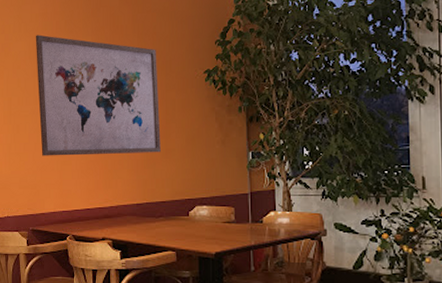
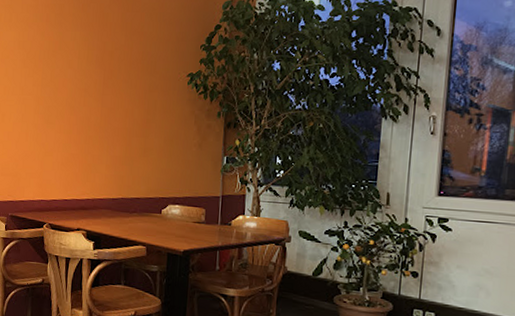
wall art: present [35,34,161,156] -> none [24,26,143,151]

